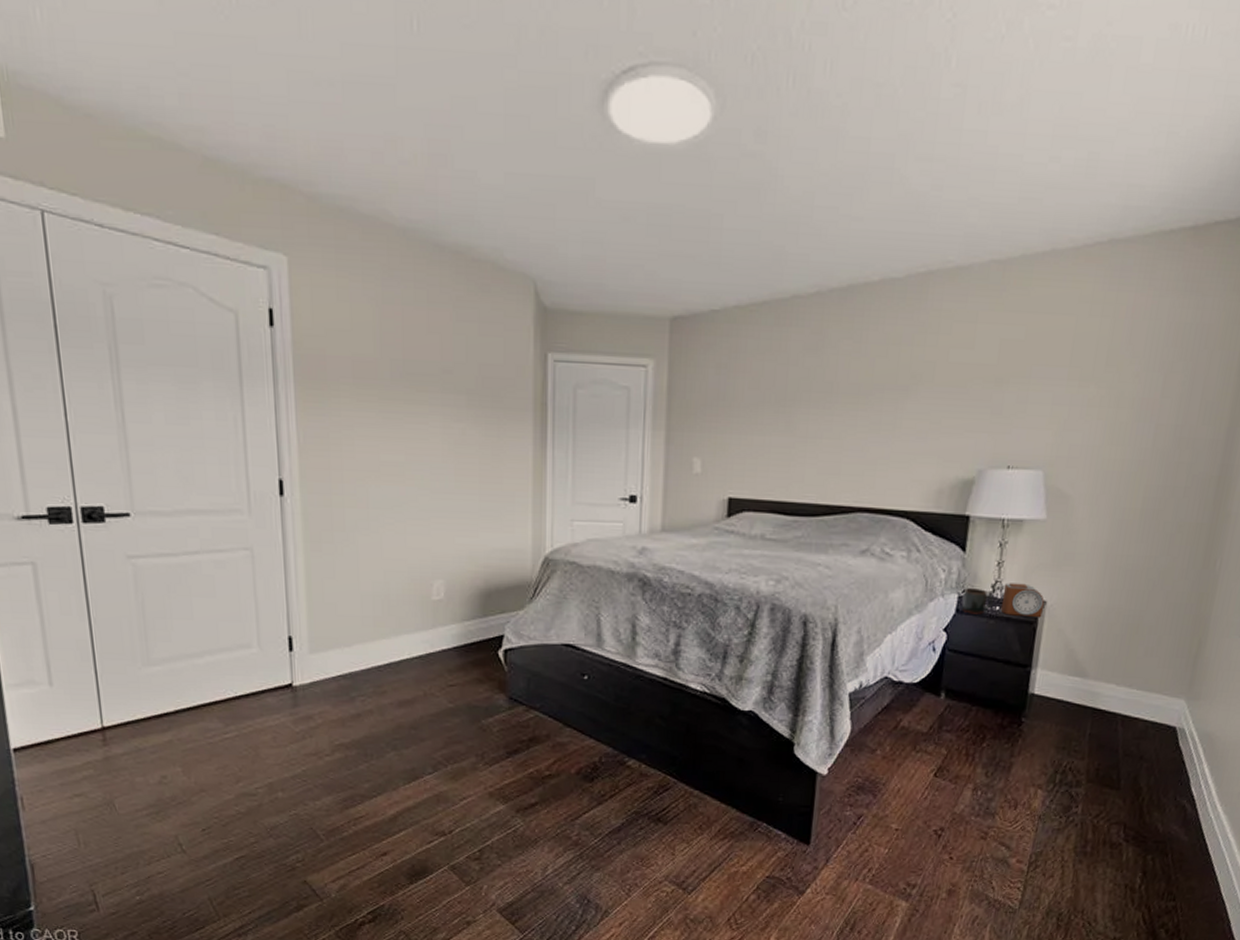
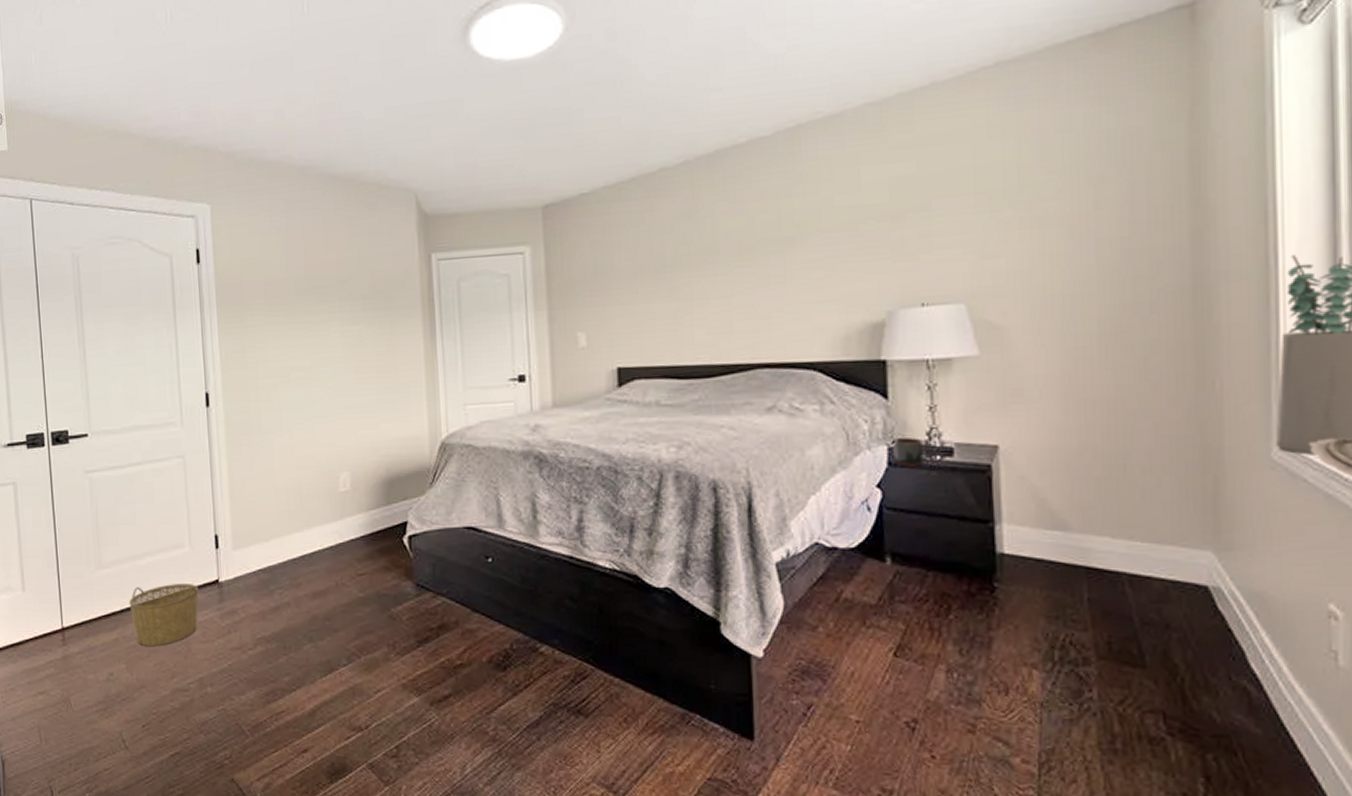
basket: none [185,686,269,750] -> present [129,584,199,647]
alarm clock: present [1000,583,1044,618] -> none [942,427,996,465]

